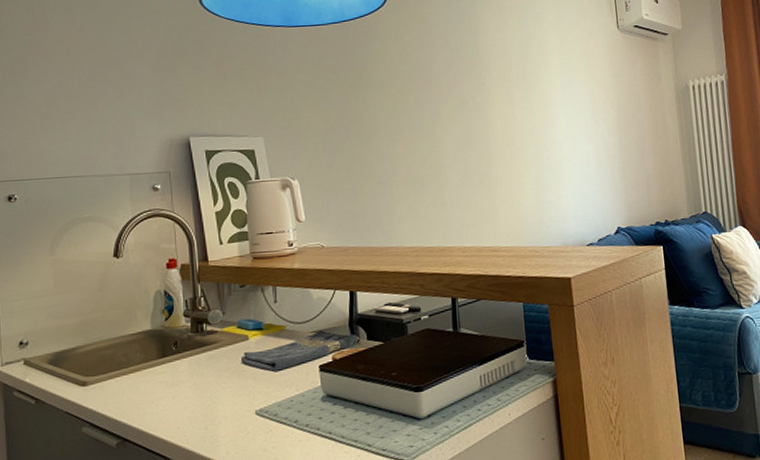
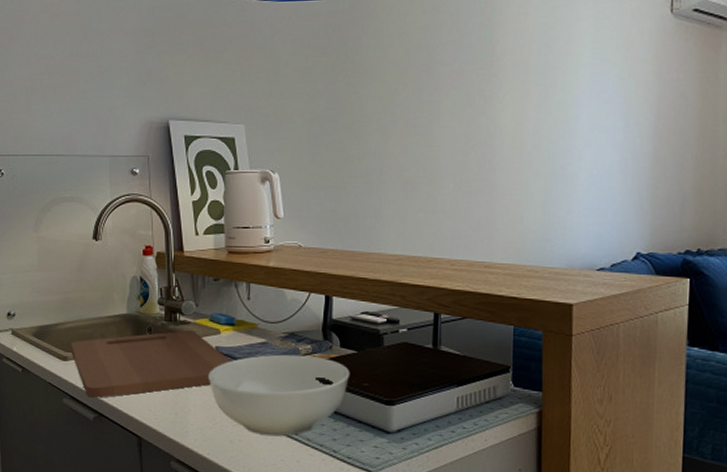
cutting board: none [91,339,261,423] -> present [71,330,231,398]
bowl: none [238,351,379,439] -> present [208,354,350,437]

